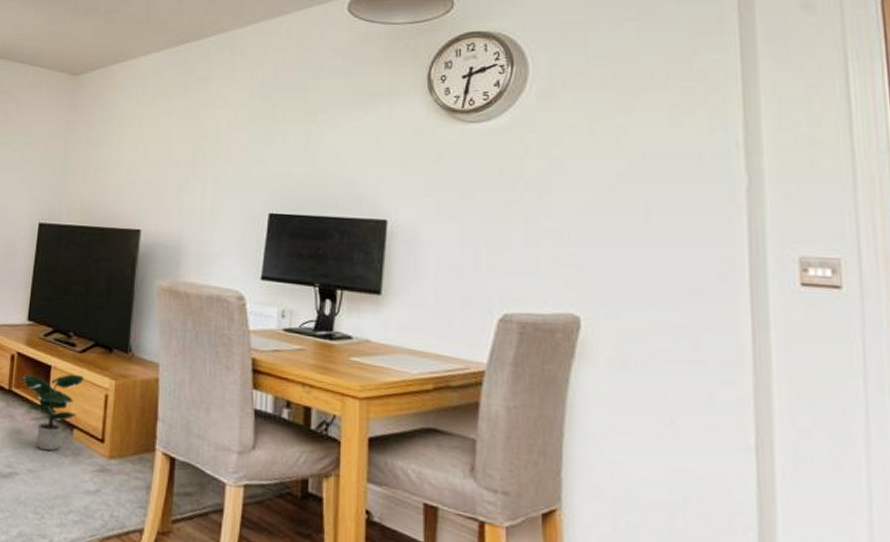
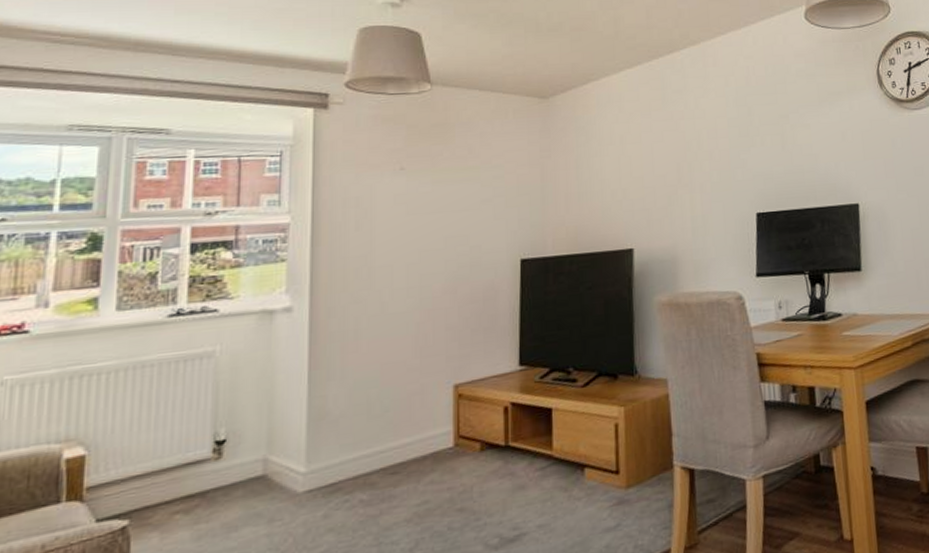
potted plant: present [22,374,83,451] -> none [520,410,589,501]

